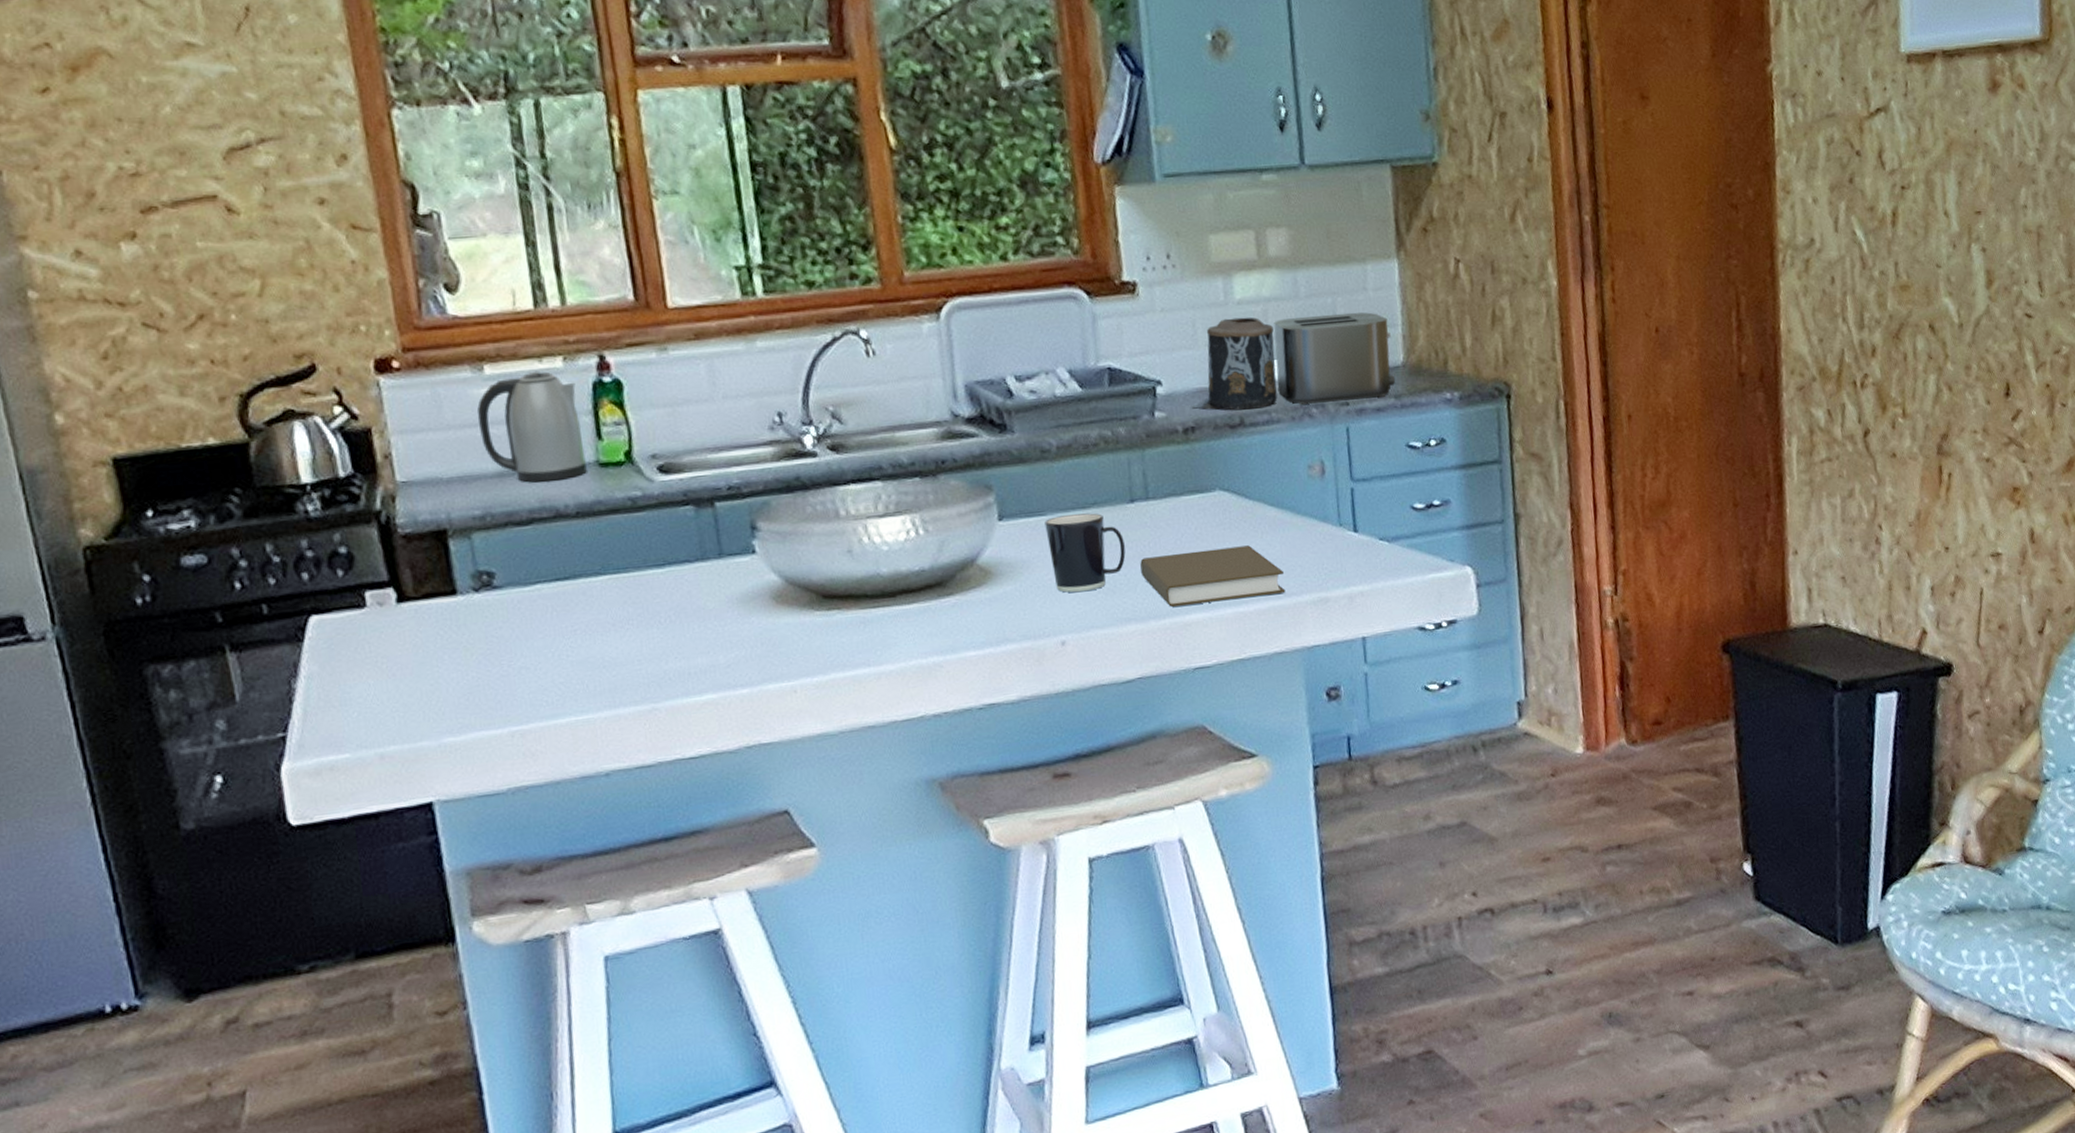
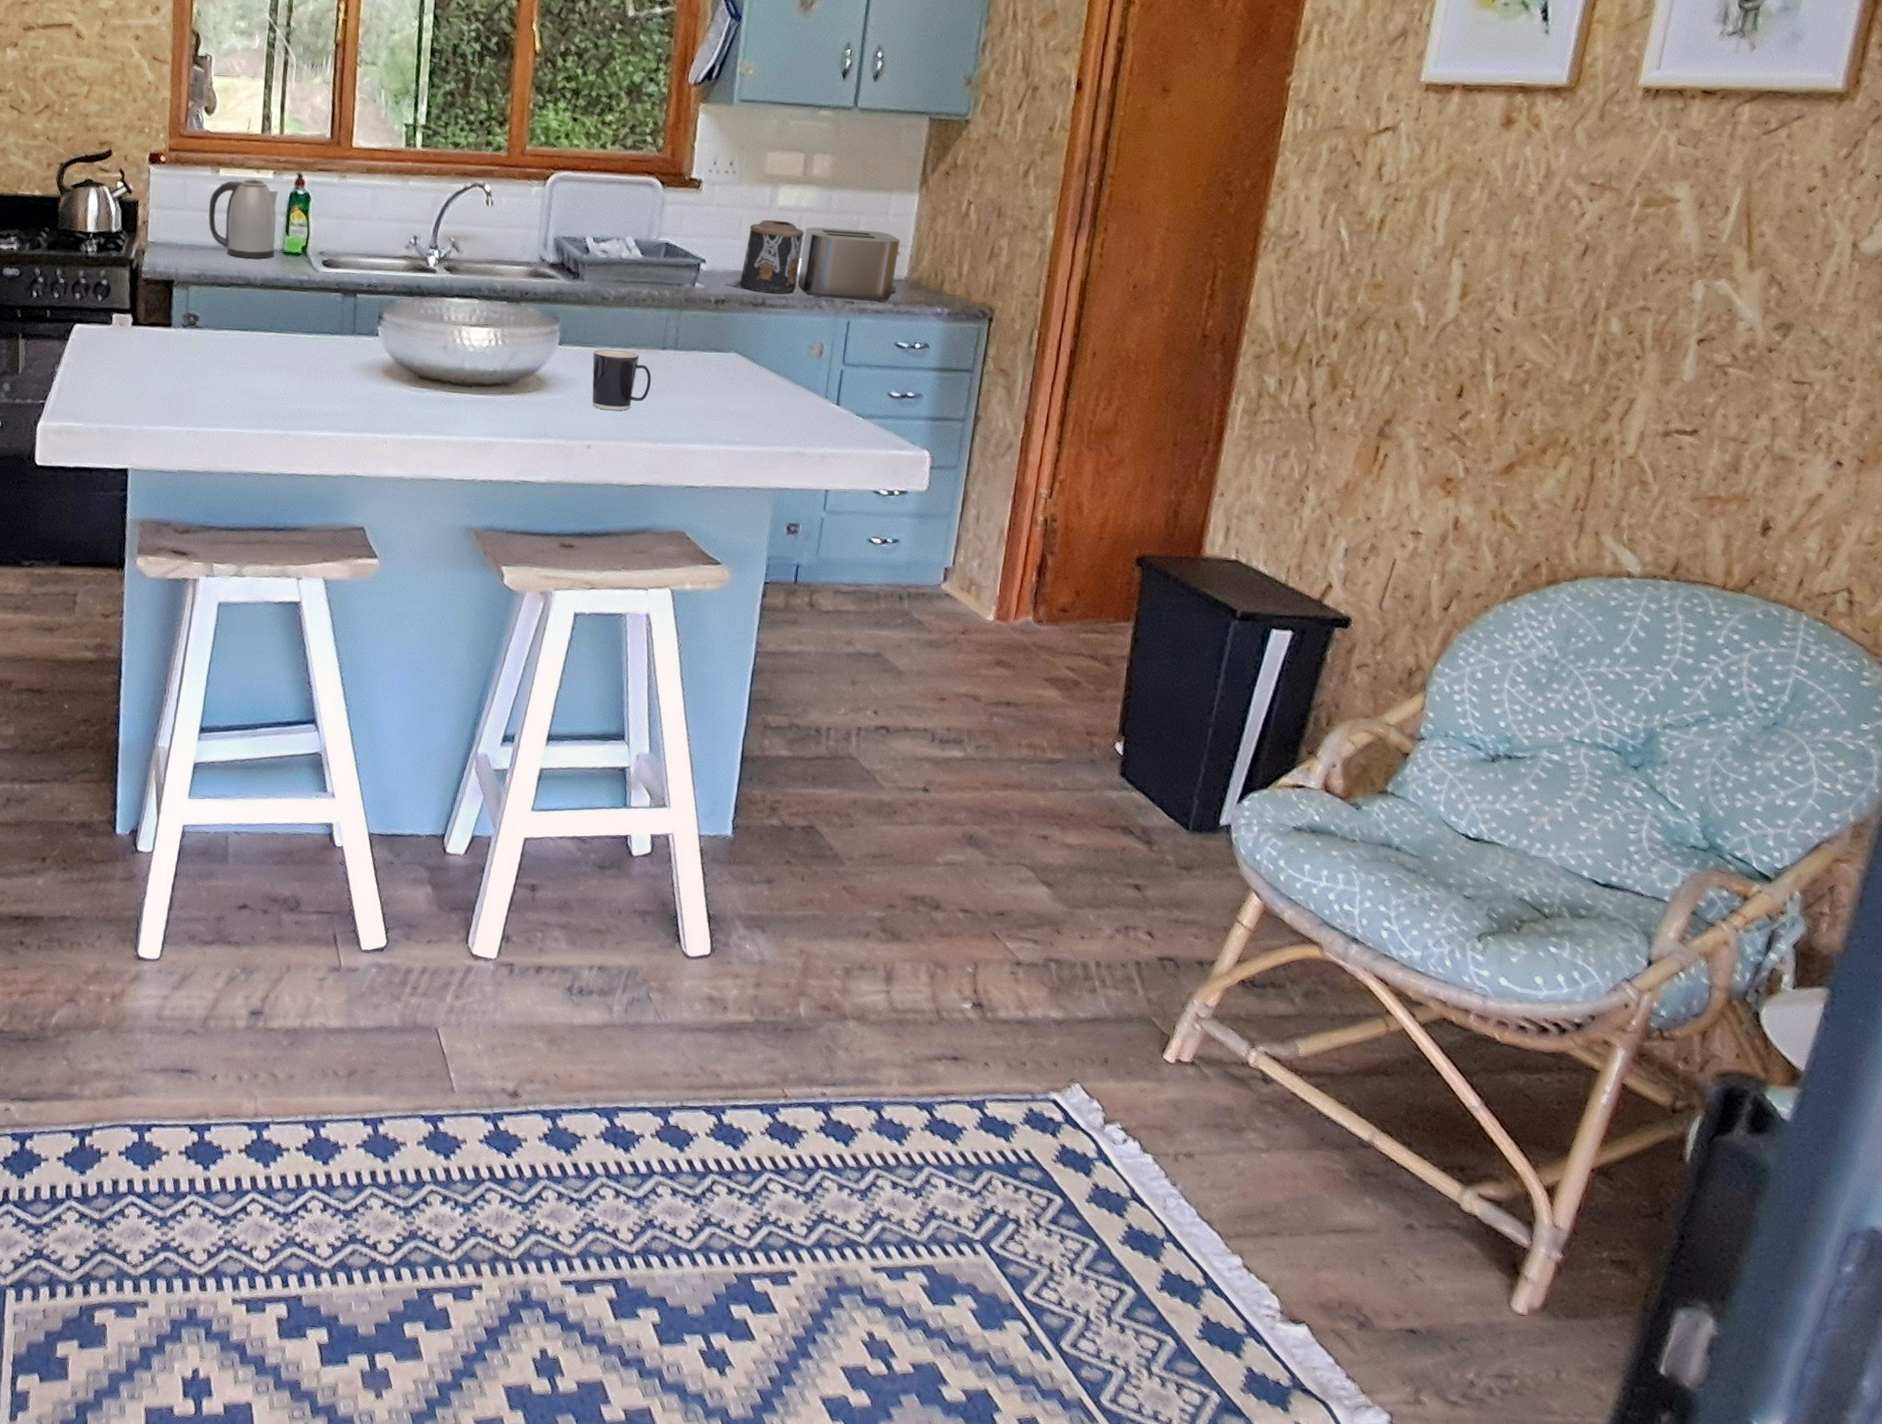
book: present [1140,545,1286,607] -> none [659,394,772,442]

